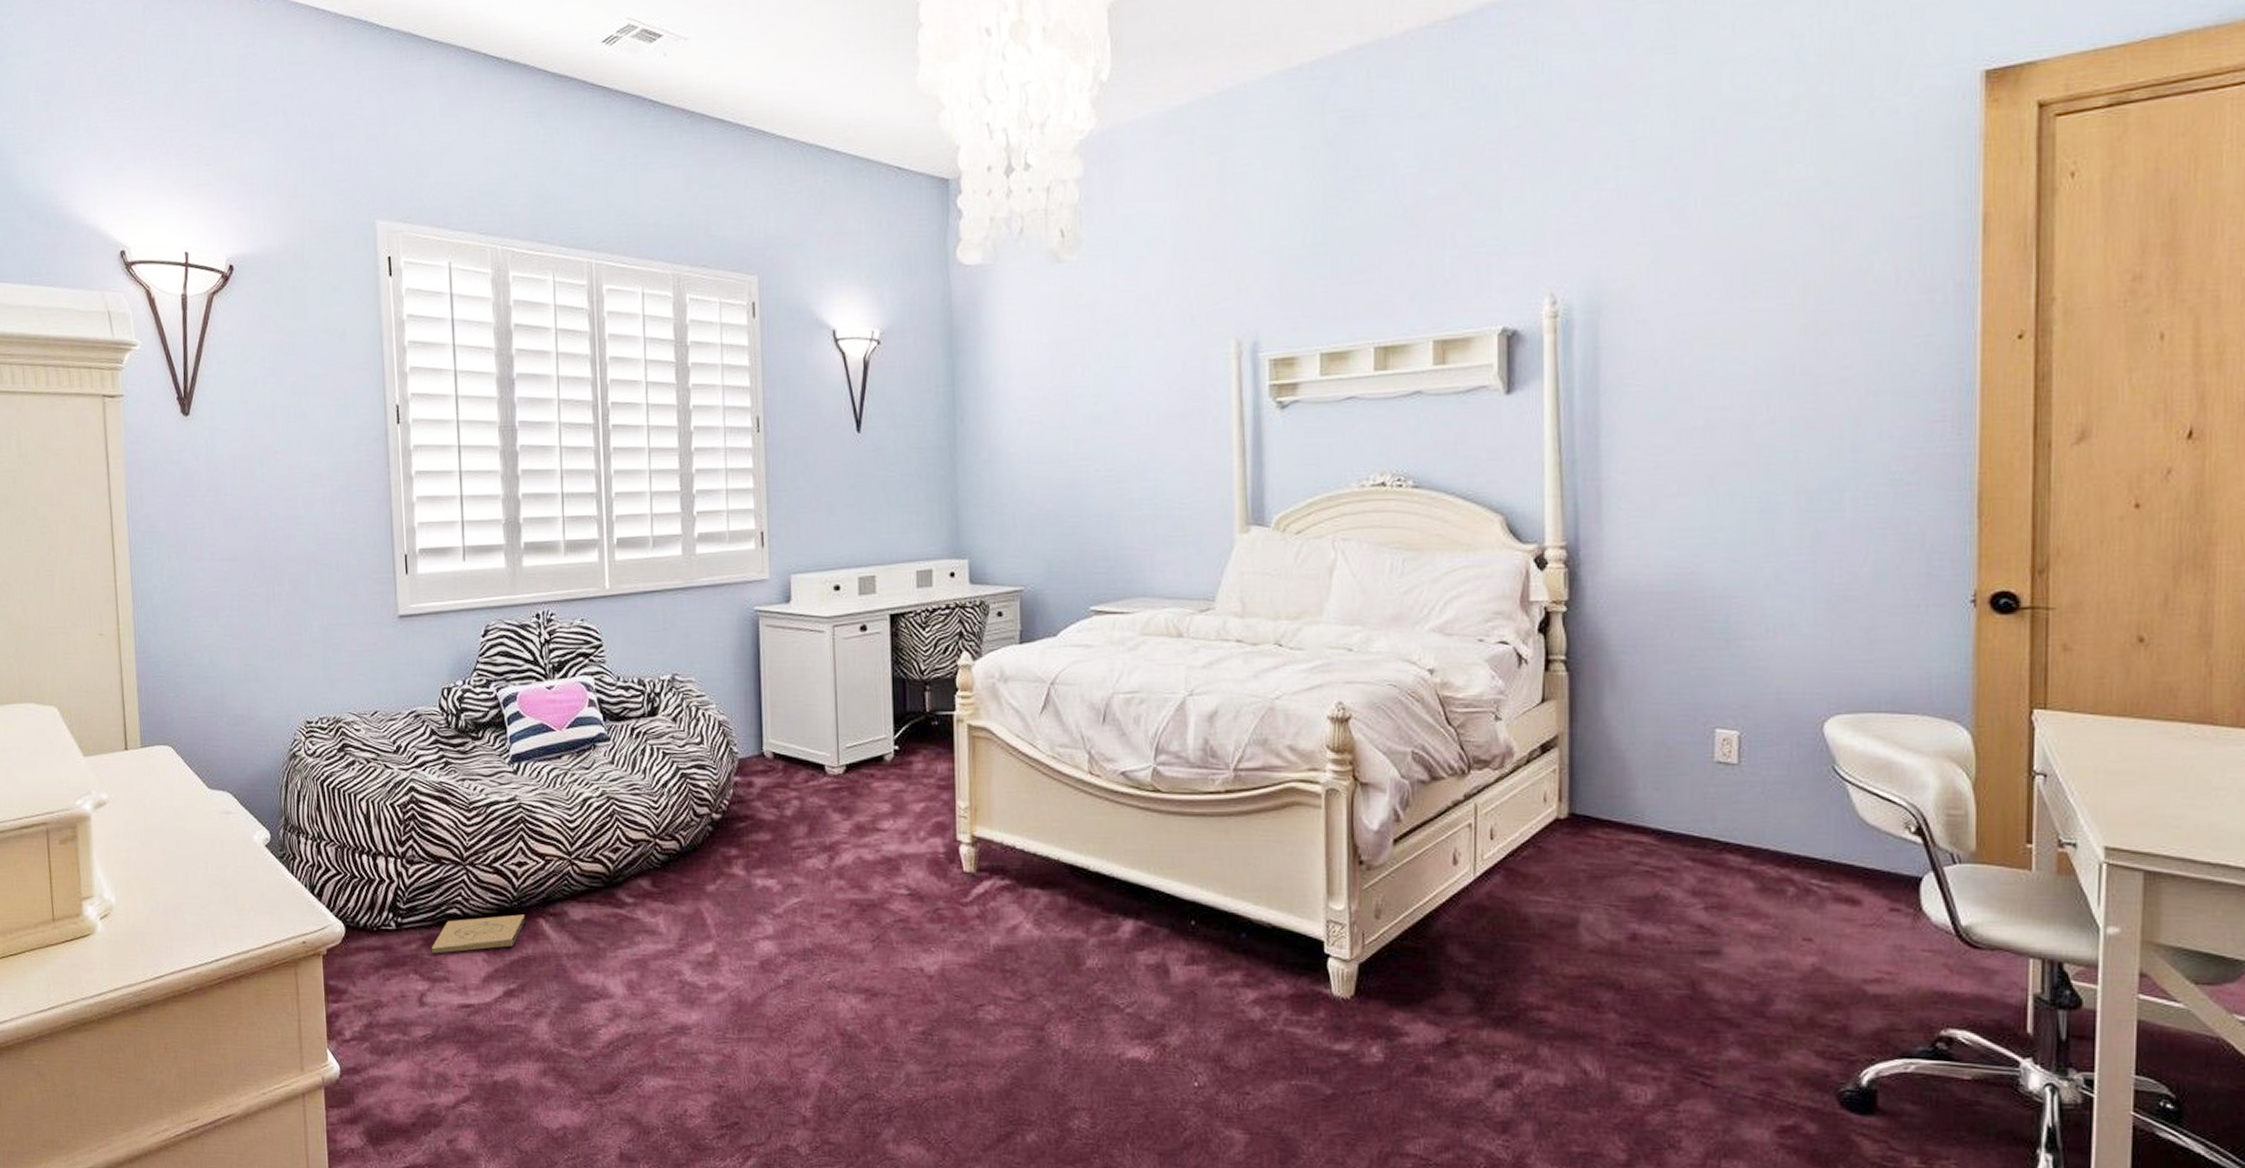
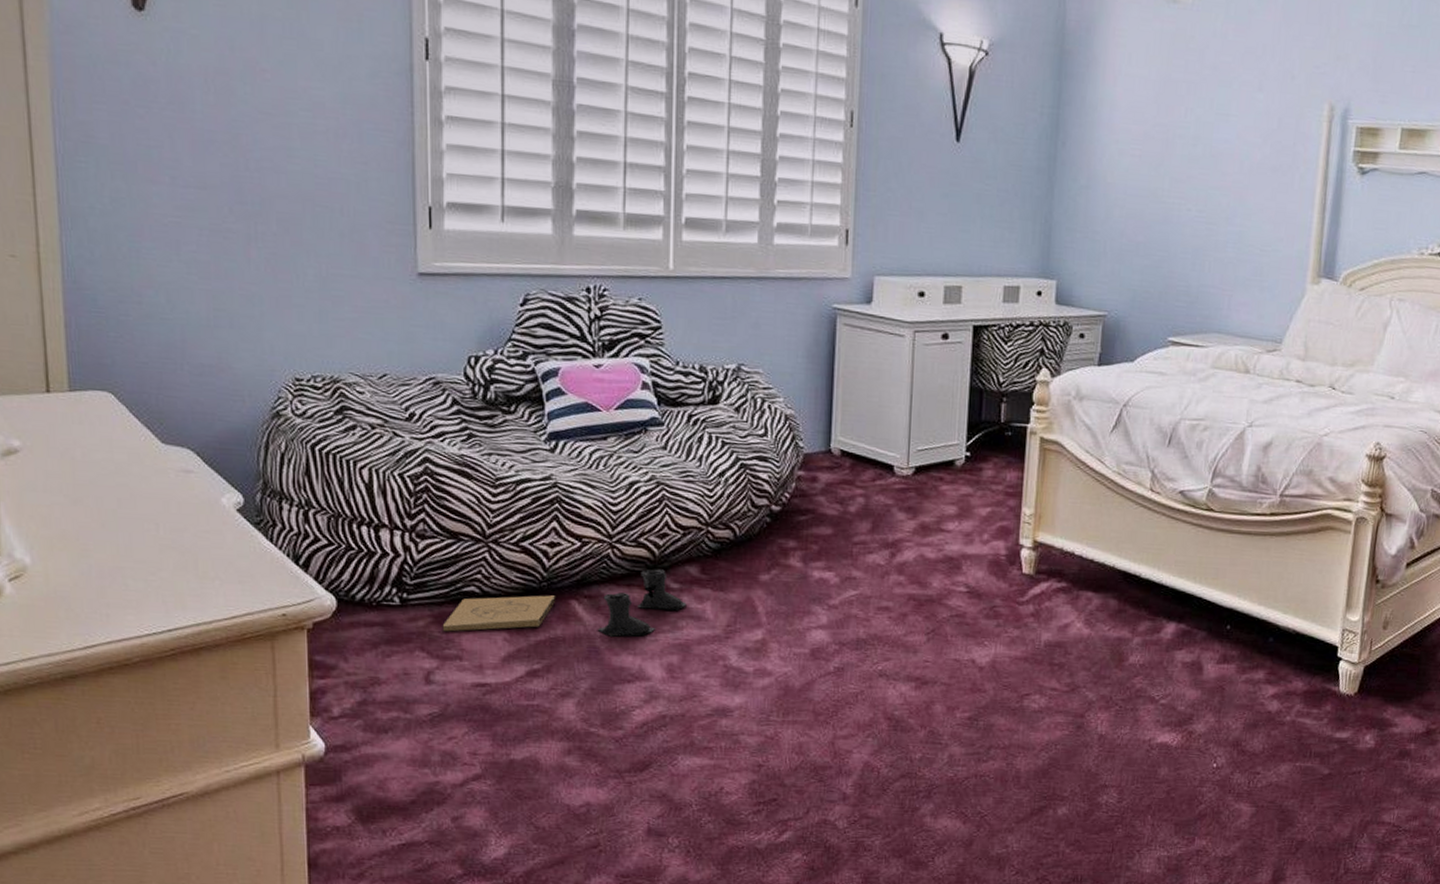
boots: none [564,884,641,954] -> present [598,569,687,637]

